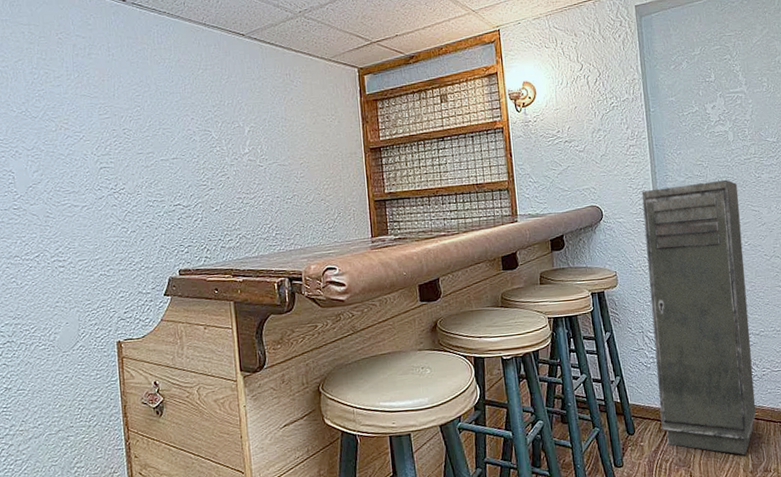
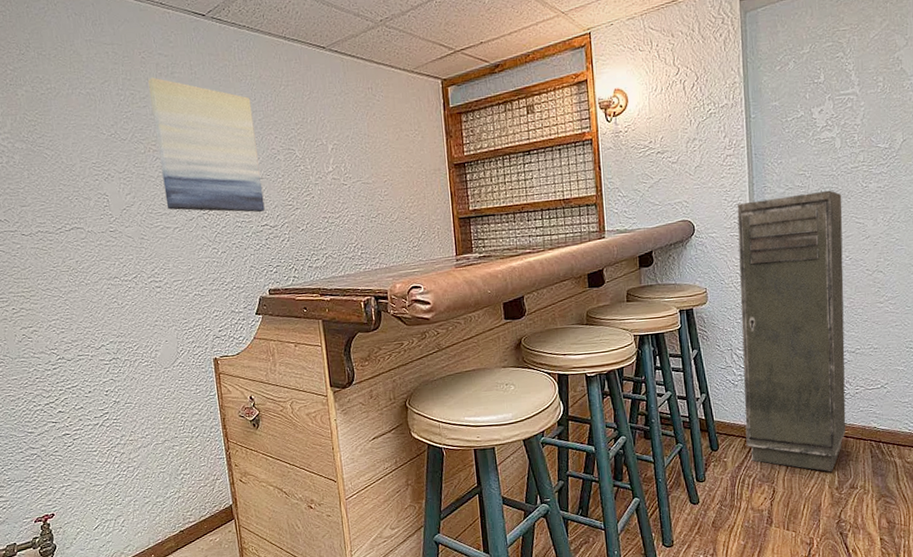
wall art: none [63,57,178,192] -> present [147,77,265,213]

